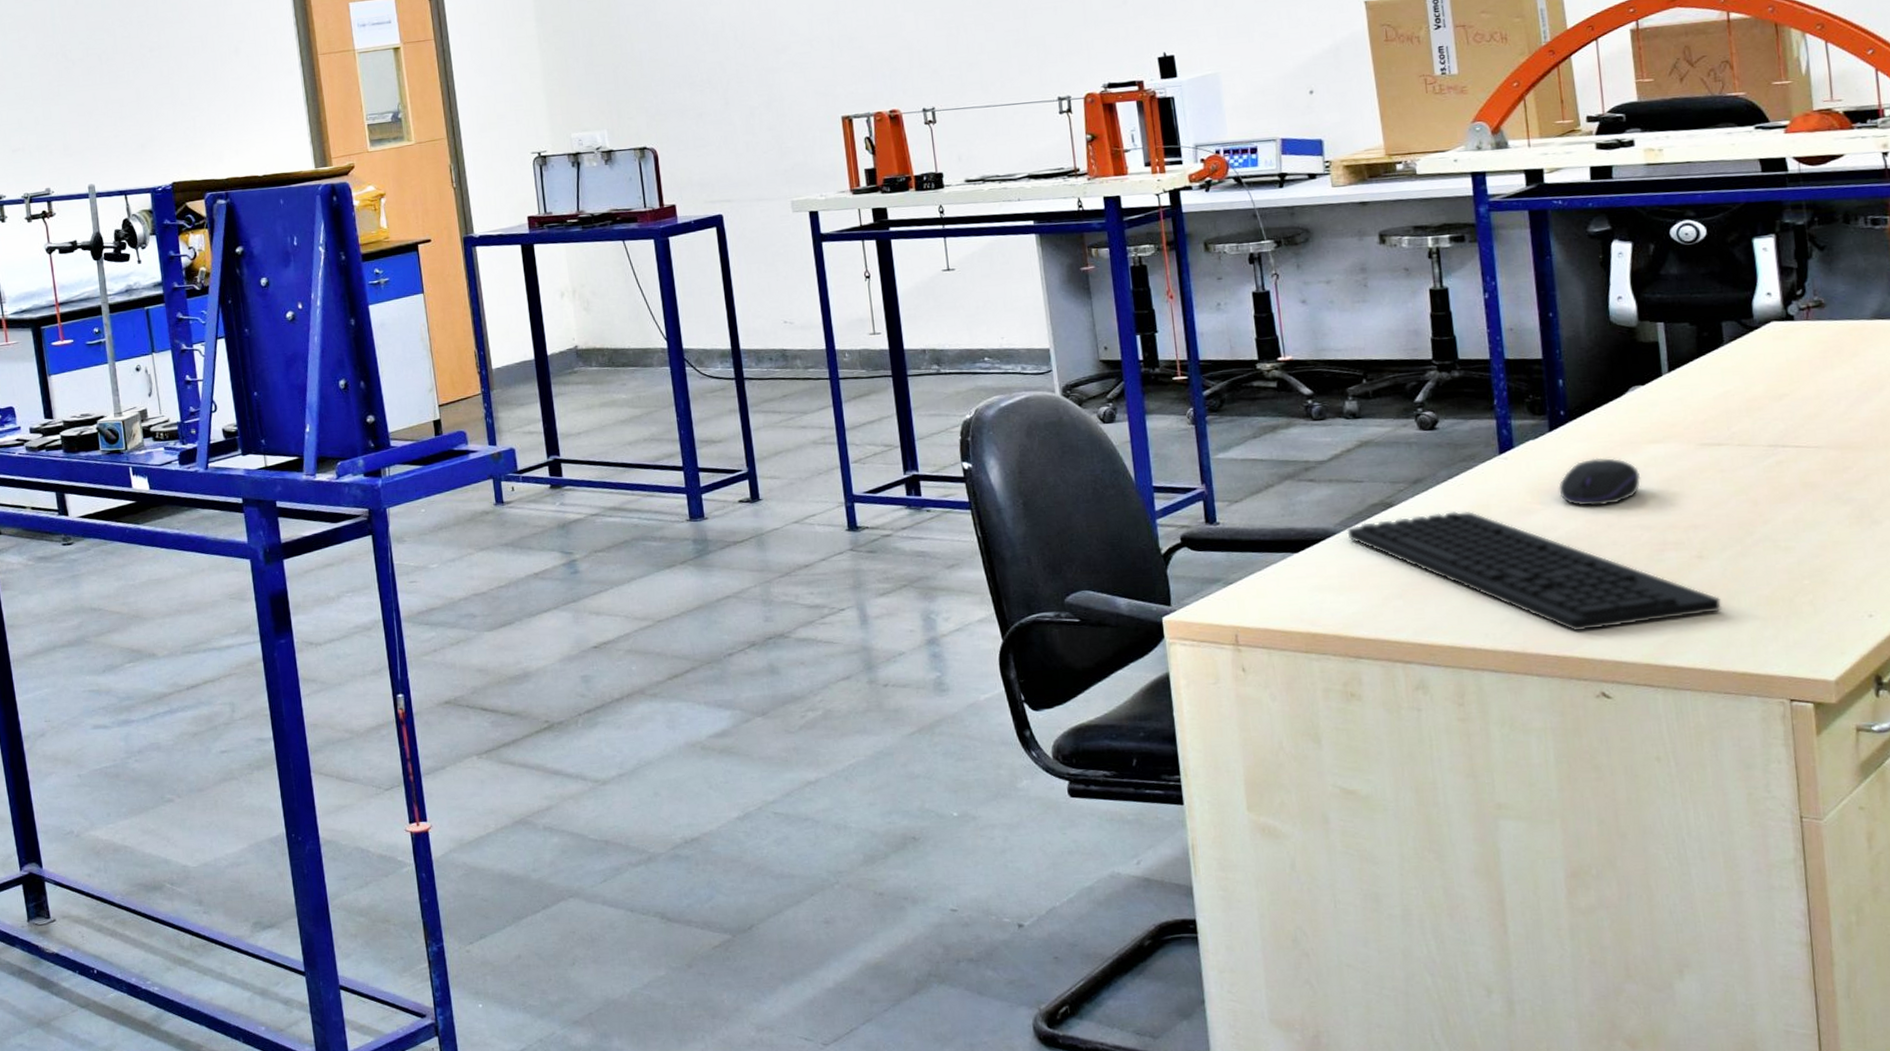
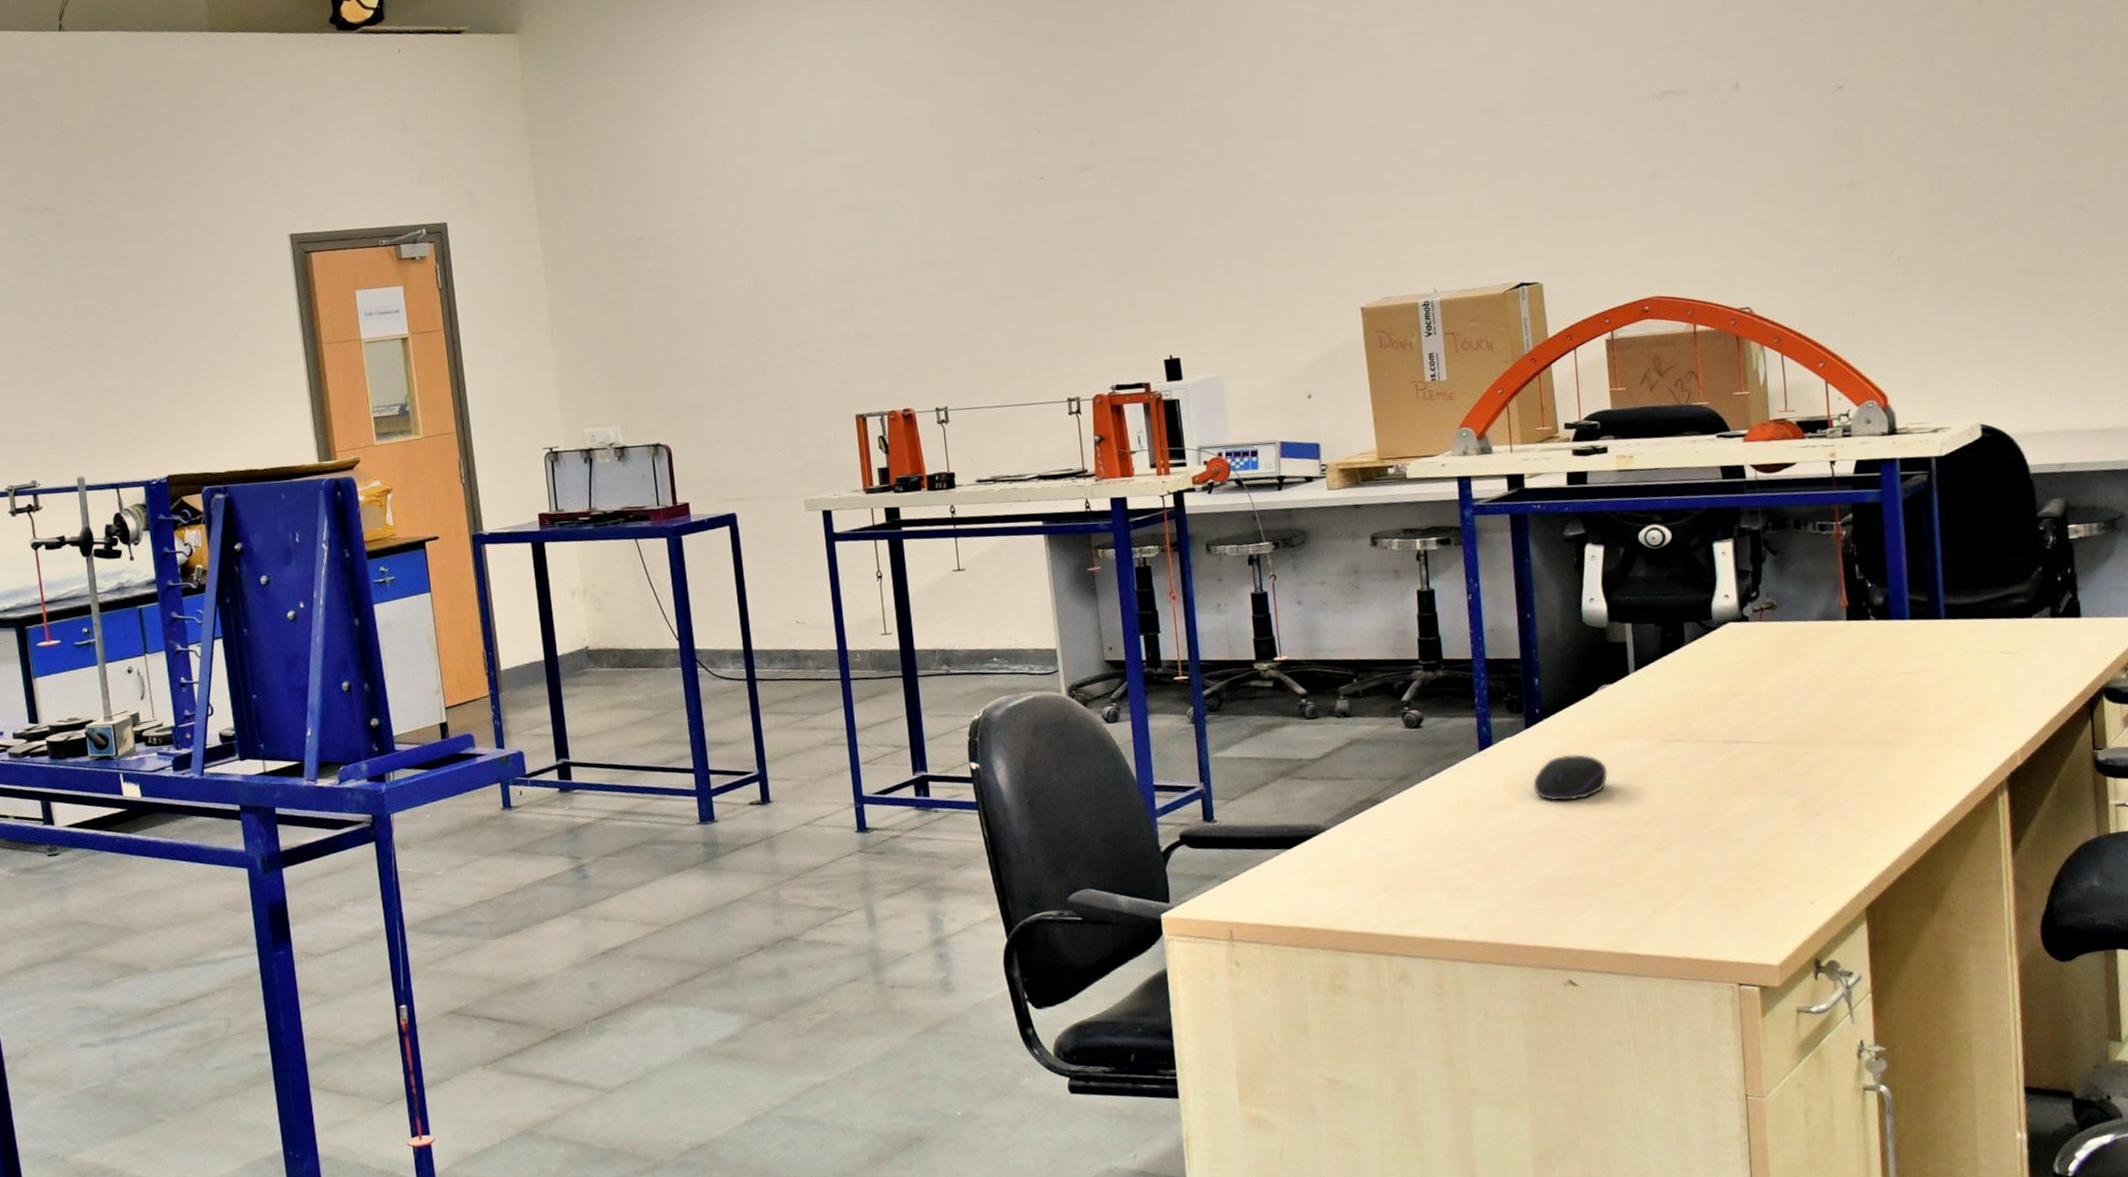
keyboard: present [1347,511,1721,632] -> none [1336,807,1679,922]

